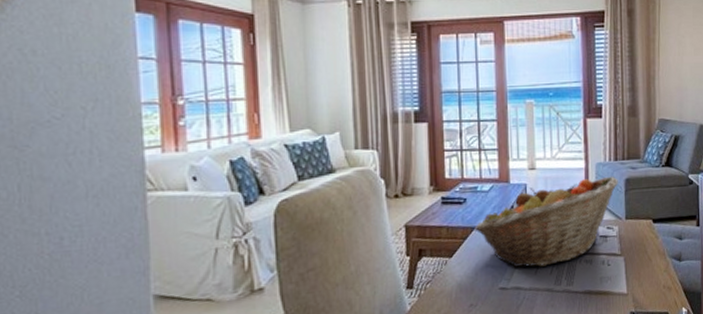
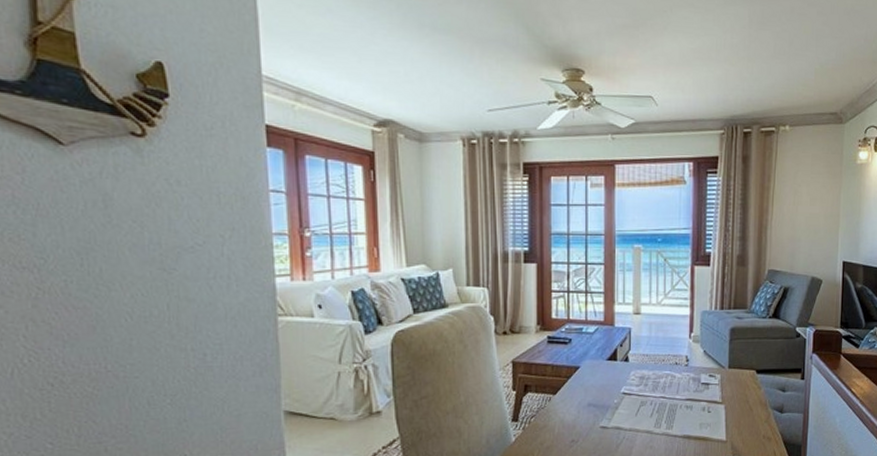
fruit basket: present [474,176,618,268] -> none [578,324,723,409]

